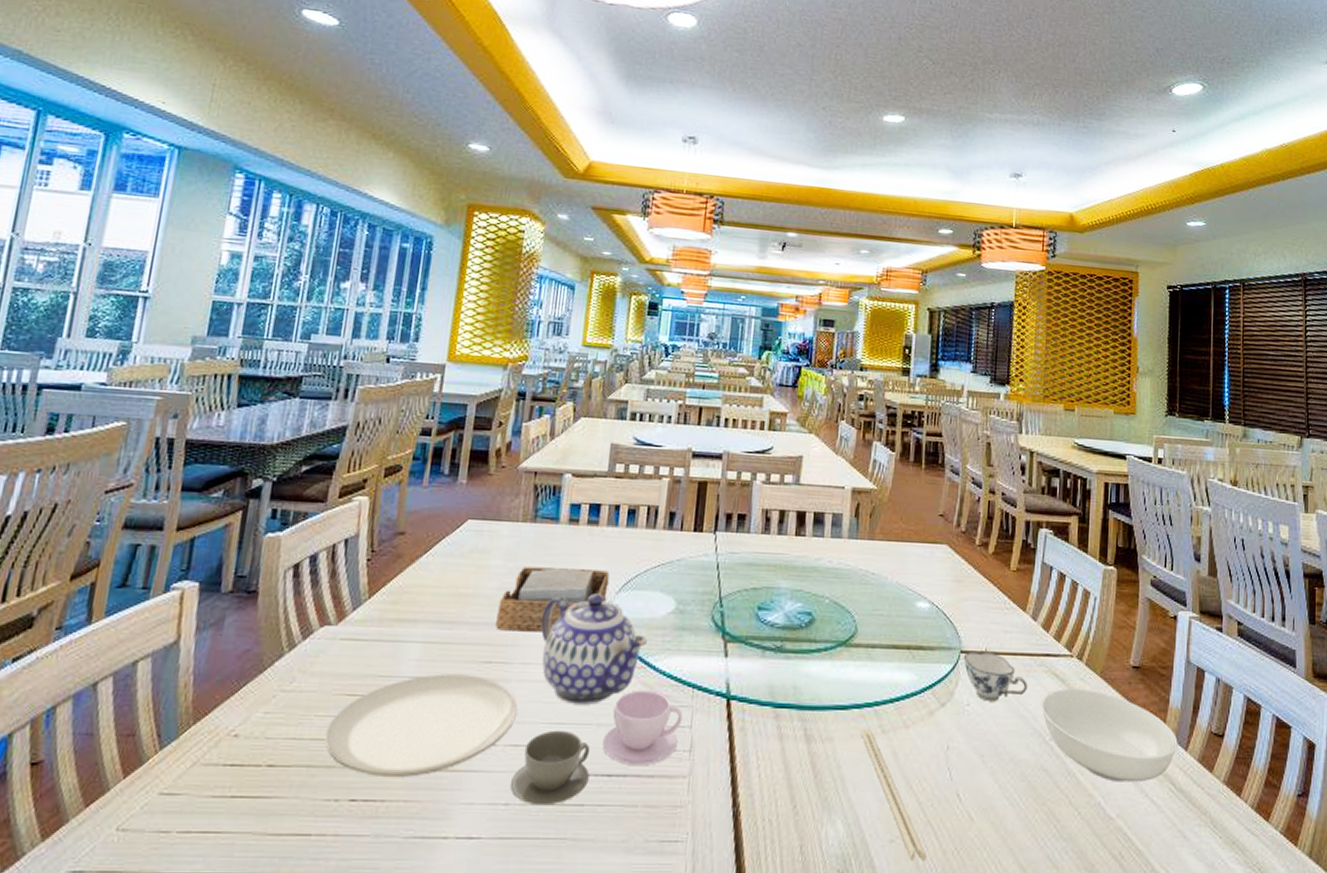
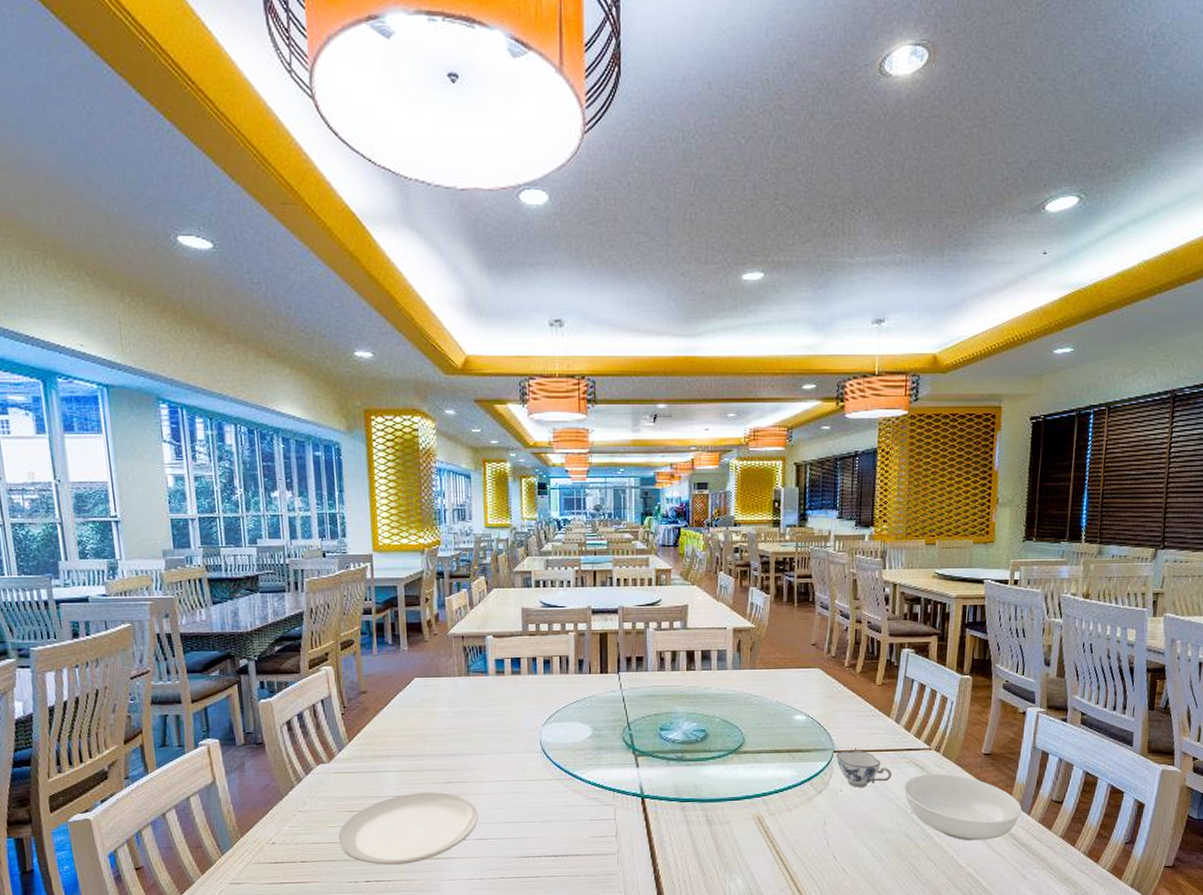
napkin holder: present [496,567,610,632] -> none [450,709,536,759]
teacup: present [511,730,591,806] -> none [482,827,540,879]
teapot: present [540,594,647,705] -> none [485,727,572,808]
teacup: present [602,689,683,767] -> none [547,794,608,849]

